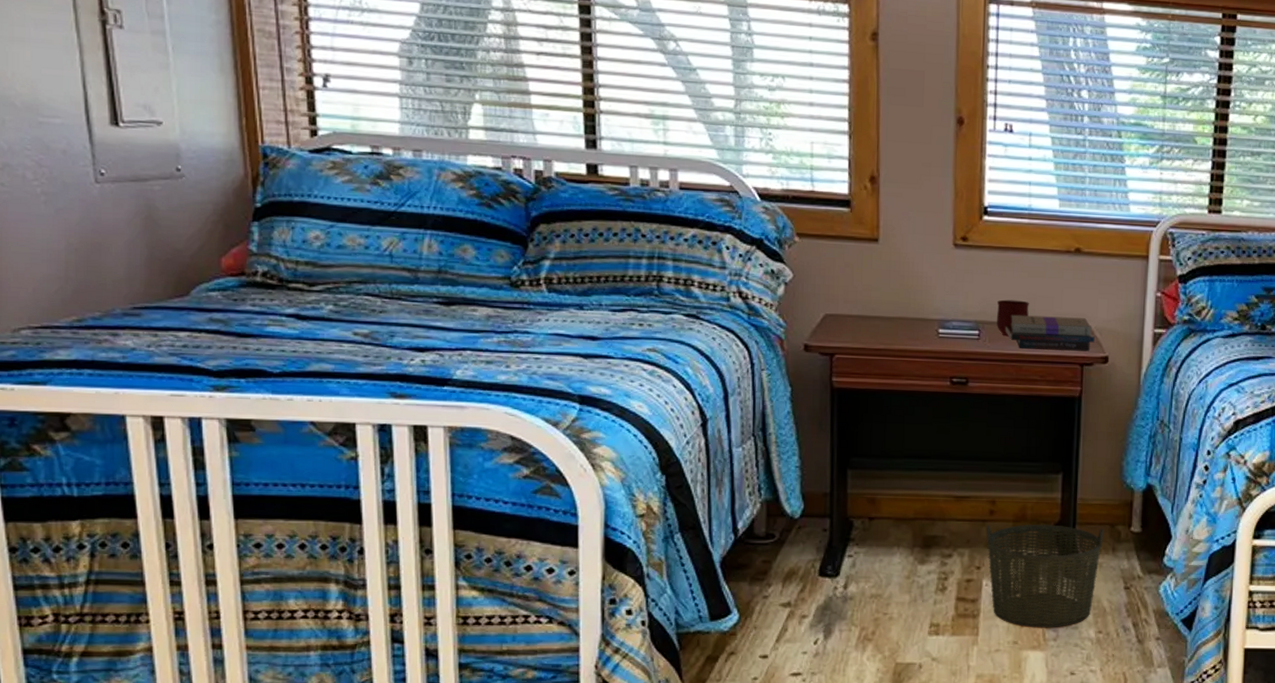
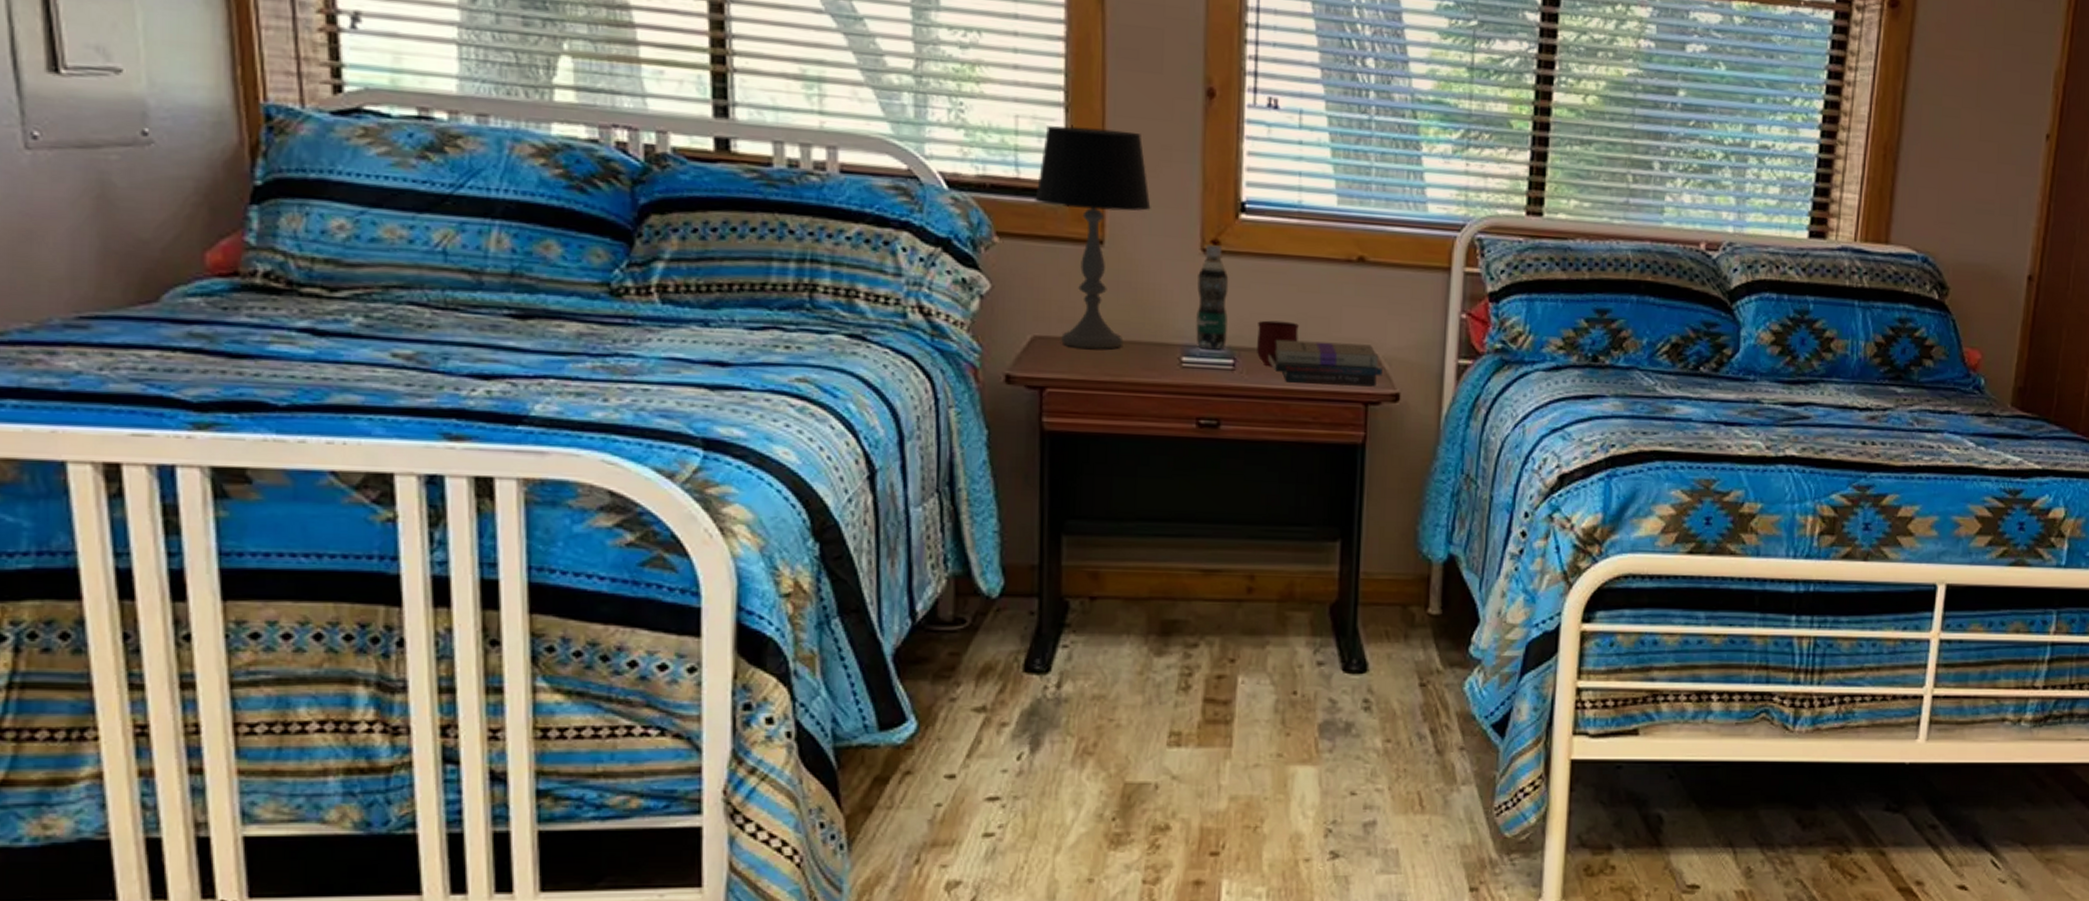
table lamp: none [826,149,915,324] -> present [1035,125,1151,349]
bottle: none [949,241,975,323] -> present [1196,245,1229,350]
basket: present [986,524,1104,628] -> none [1243,605,1394,737]

